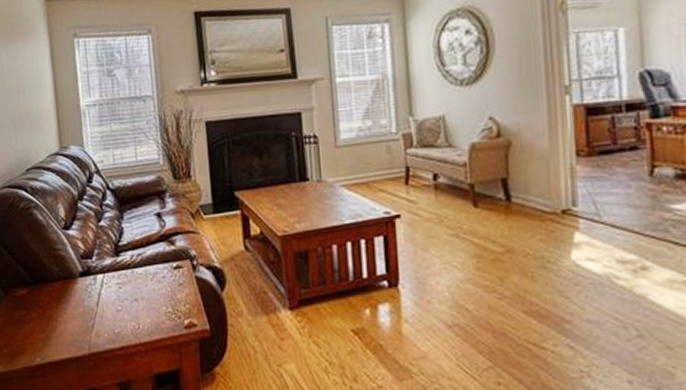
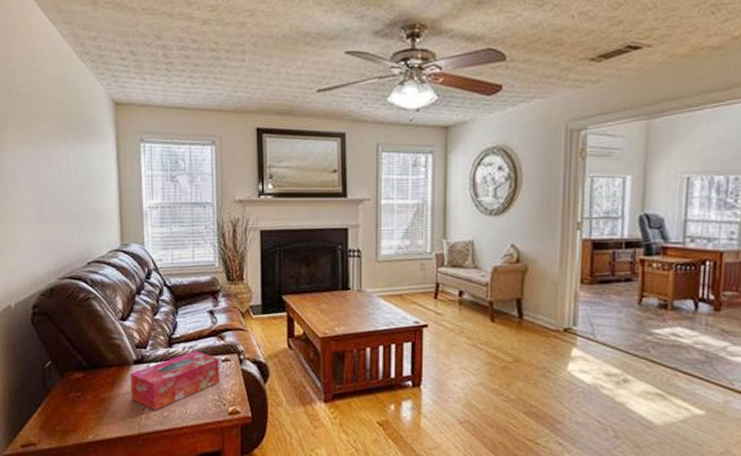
tissue box: none [76,259,174,328] -> present [130,351,221,411]

